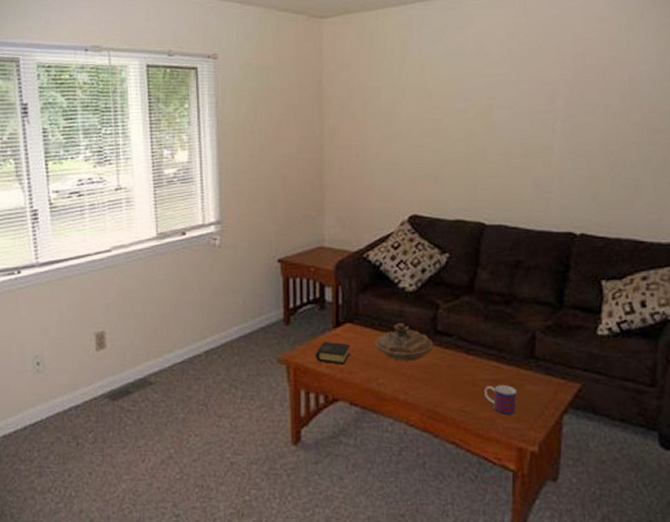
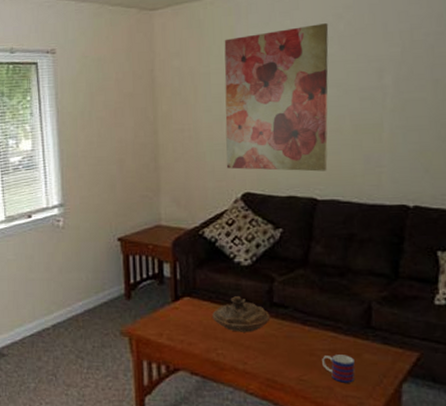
book: present [315,342,350,365] -> none [155,315,190,337]
wall art: none [393,42,502,195] -> present [224,23,329,172]

